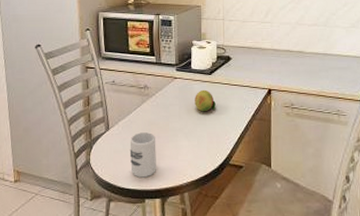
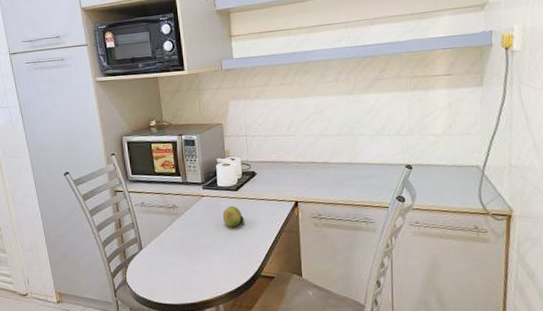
cup: present [129,132,156,178] -> none [163,250,191,293]

